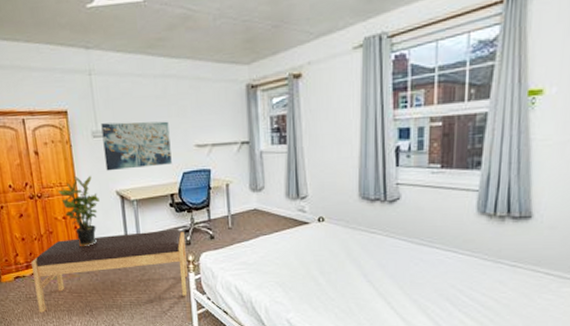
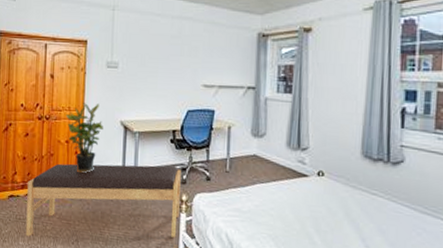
wall art: present [101,121,172,171] -> none [114,55,180,102]

